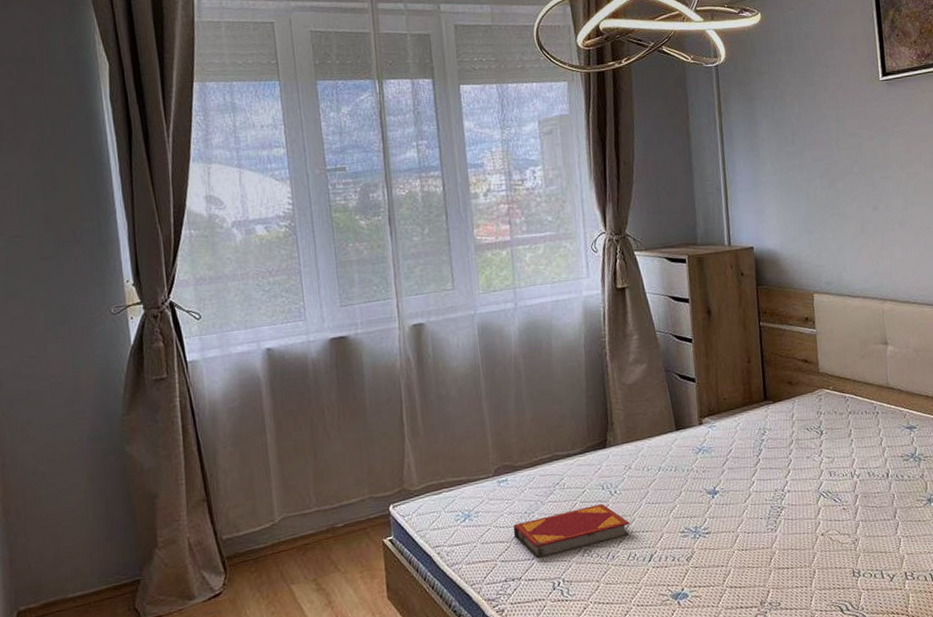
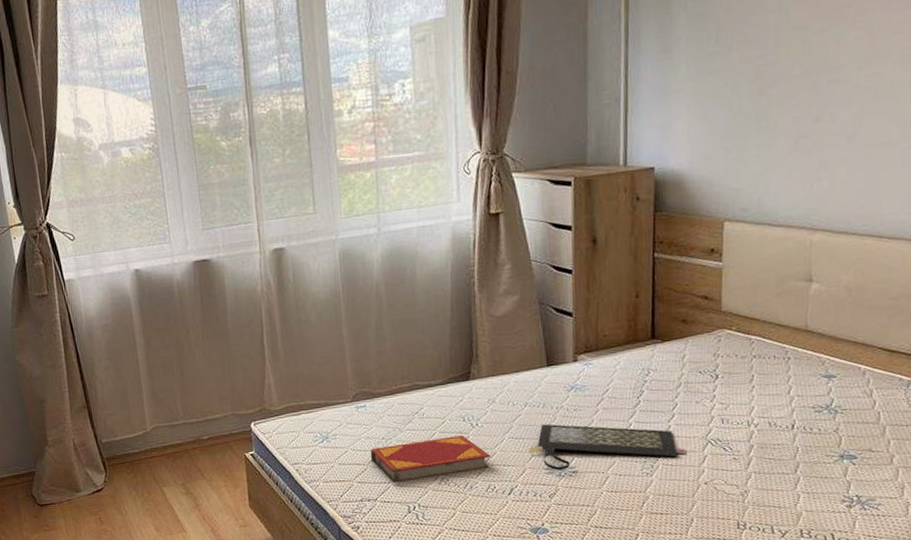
clutch bag: none [664,485,803,533] -> present [528,424,686,471]

